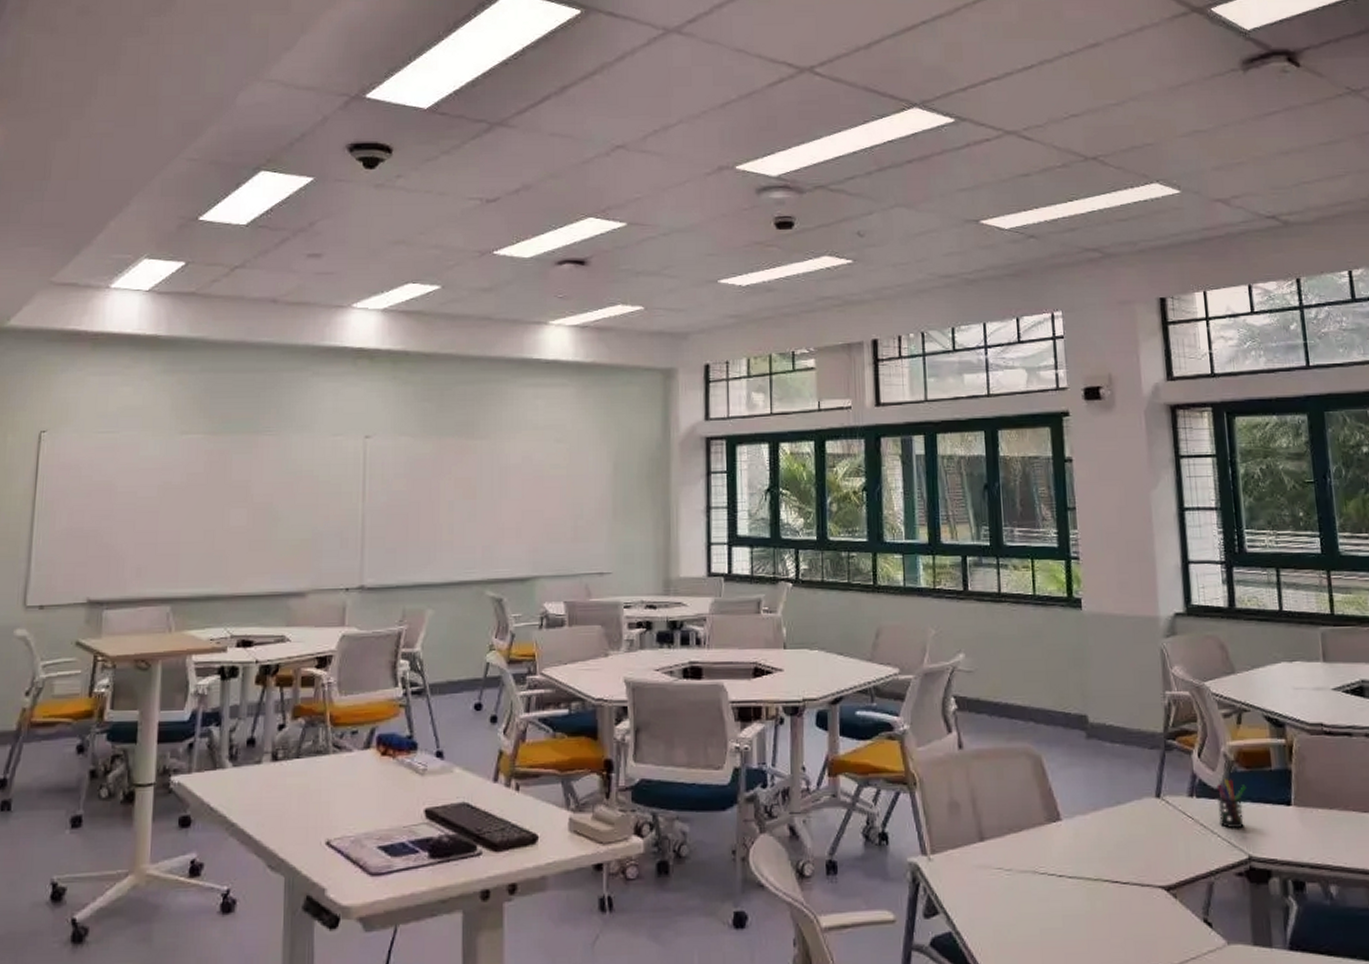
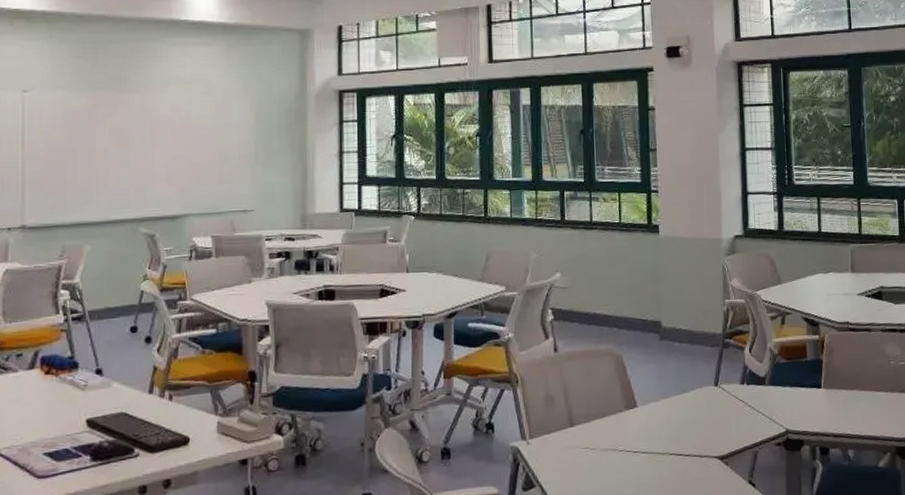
pen holder: present [1216,779,1247,829] -> none [763,369,787,409]

